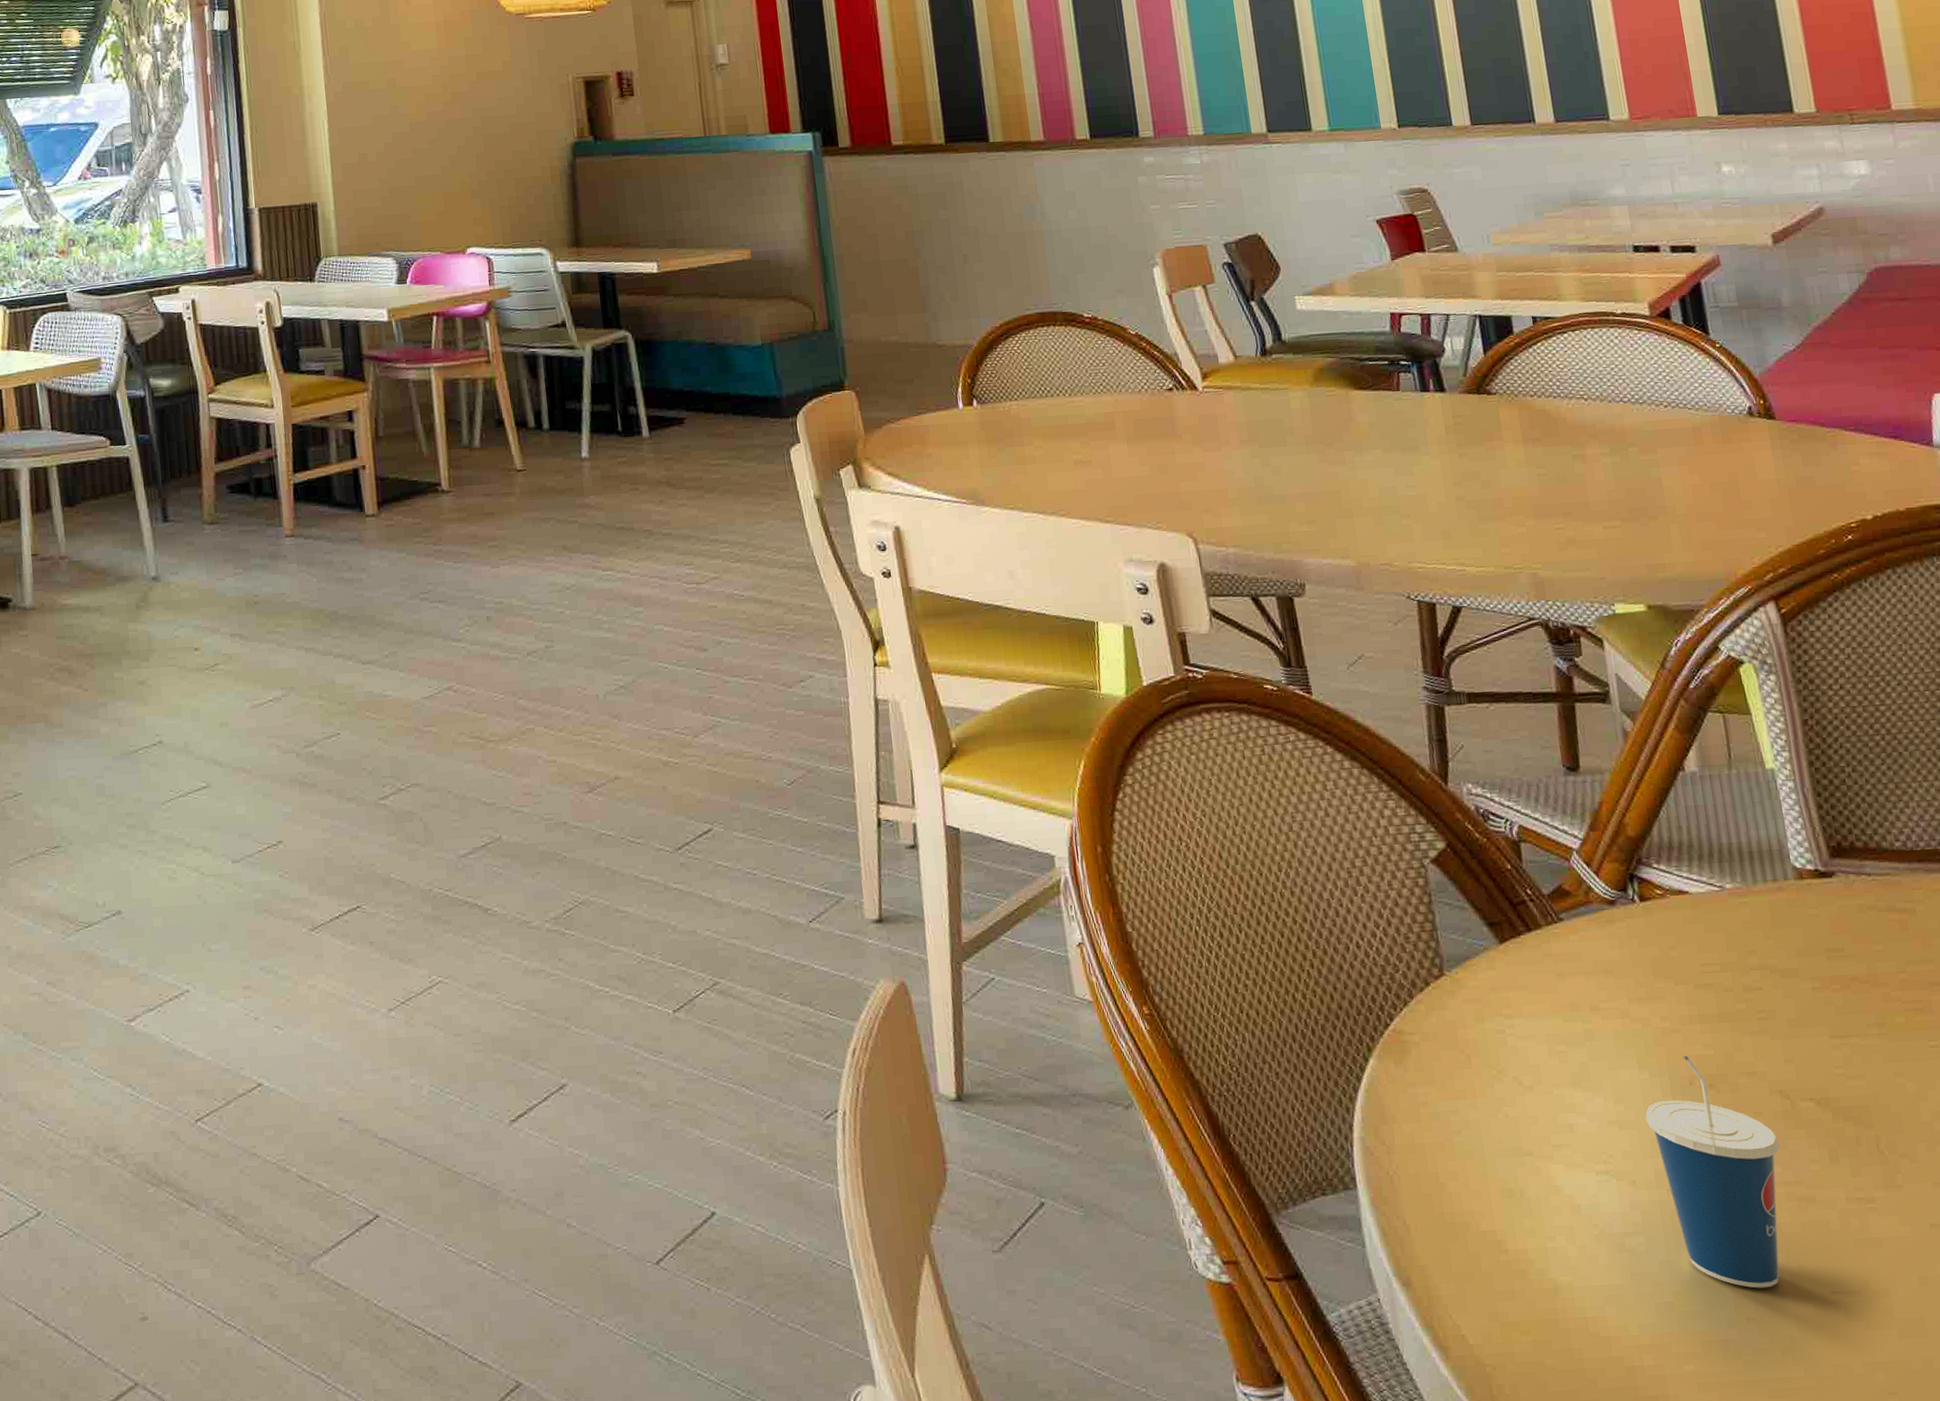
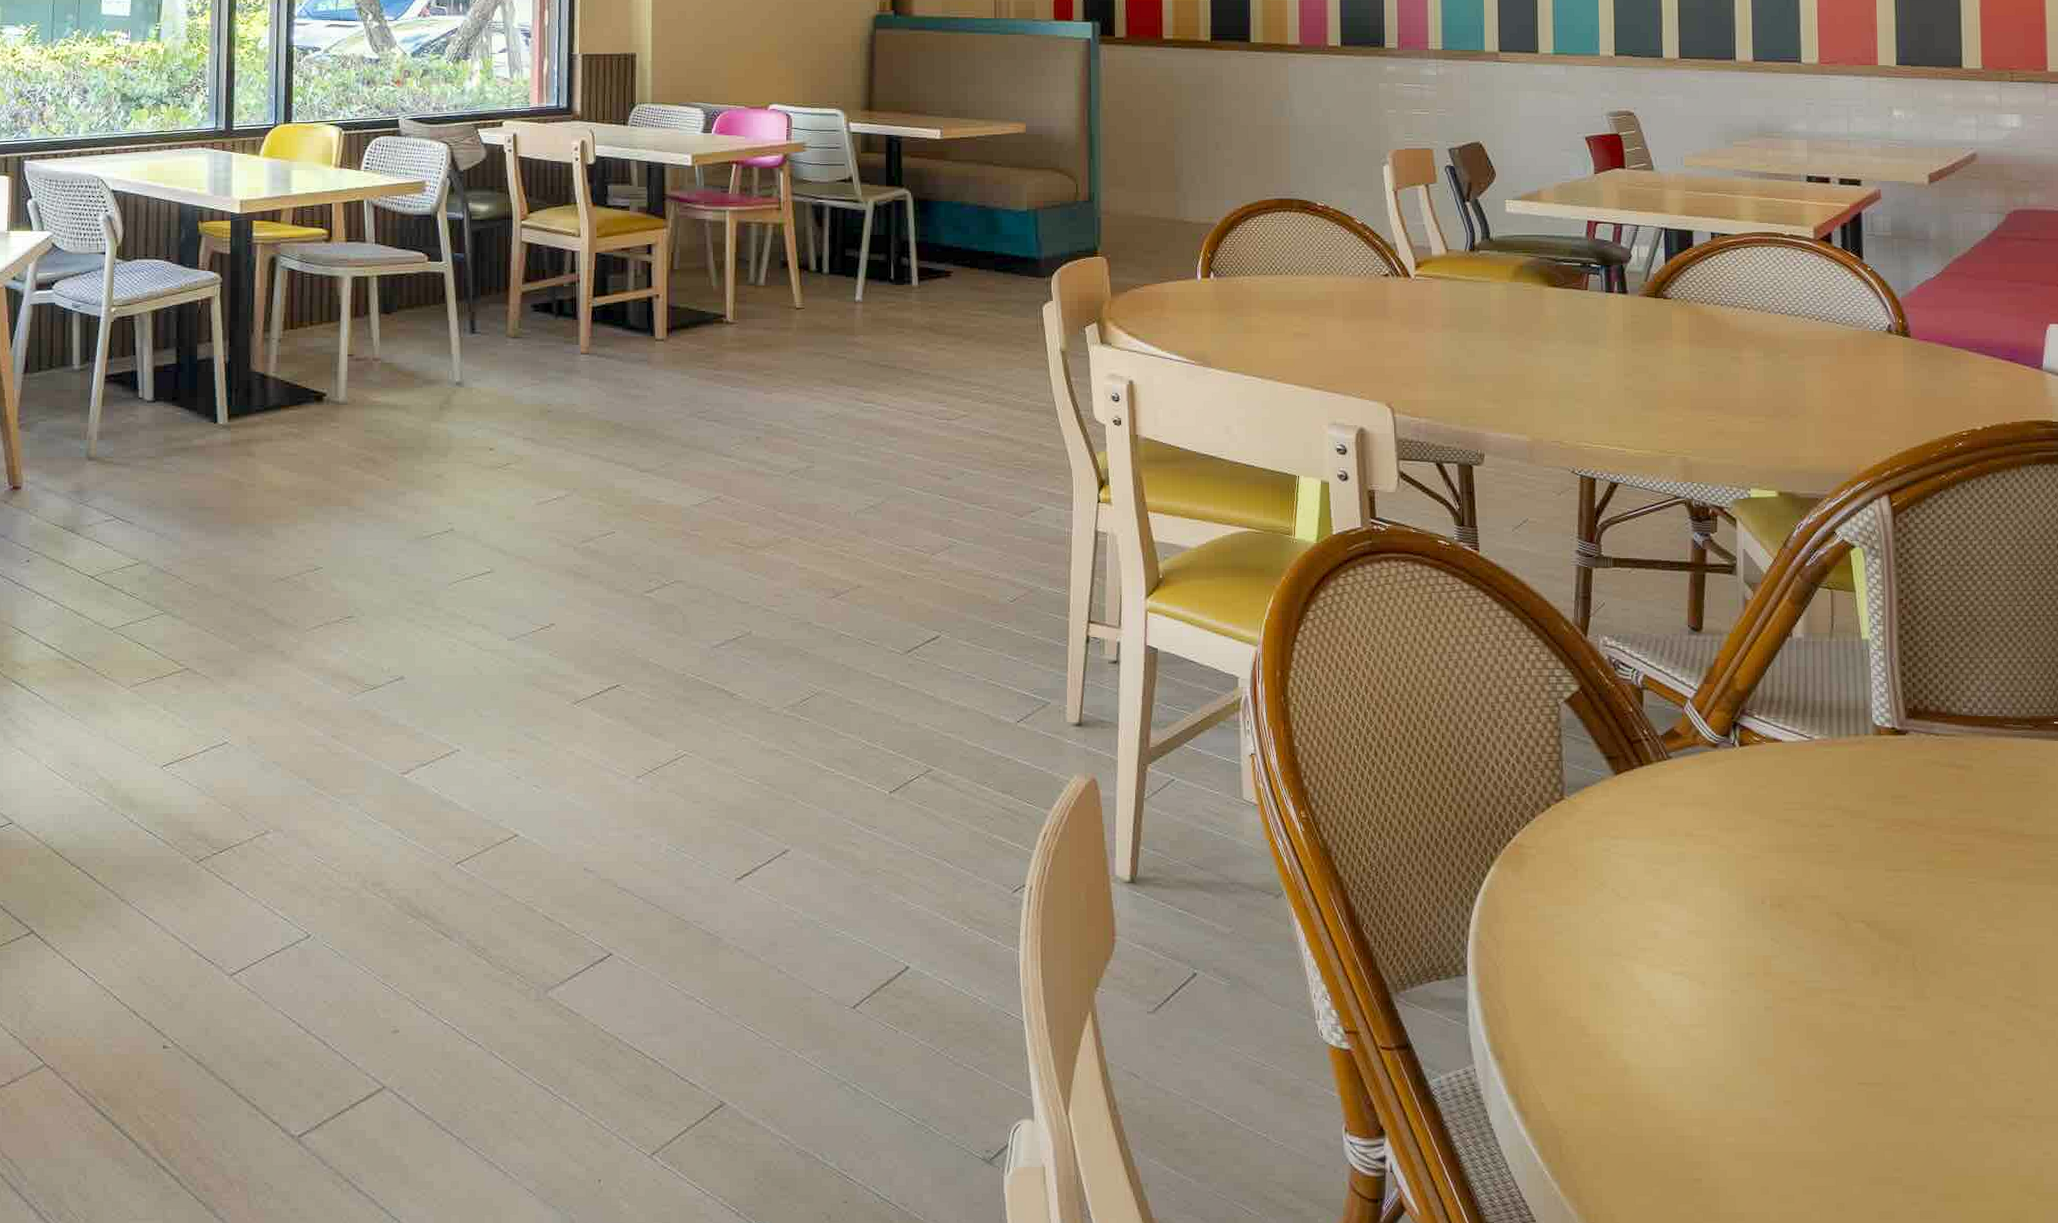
cup: present [1645,1055,1781,1288] -> none [1720,879,1831,1077]

